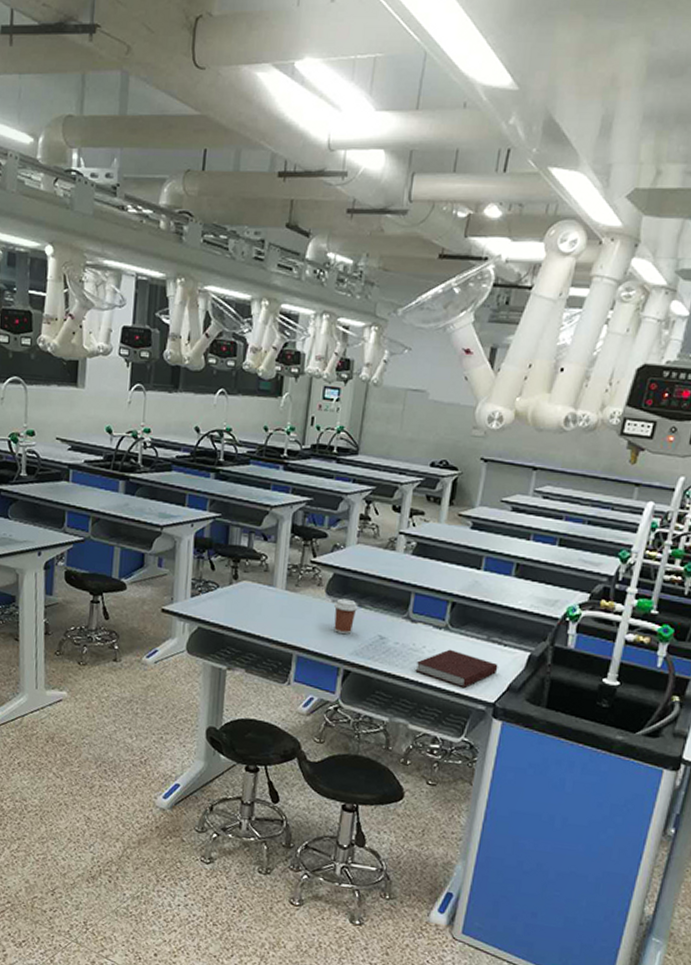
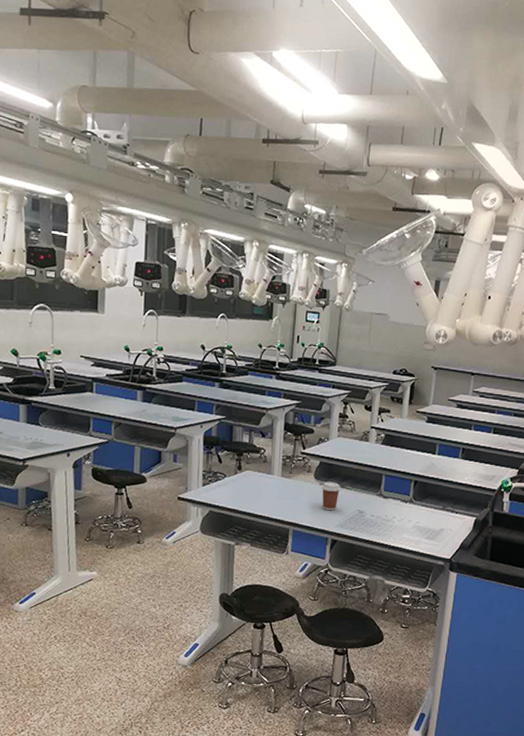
notebook: present [415,649,498,688] -> none [388,518,452,548]

